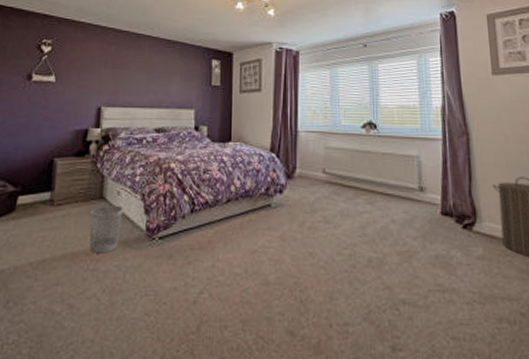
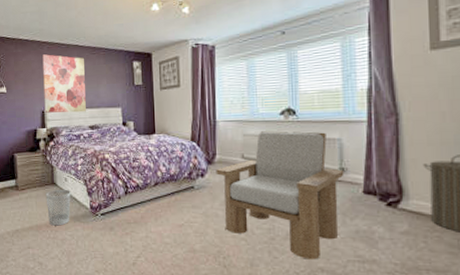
wall art: none [101,42,156,112] -> present [42,54,86,113]
armchair: none [295,144,423,290] -> present [216,131,344,260]

